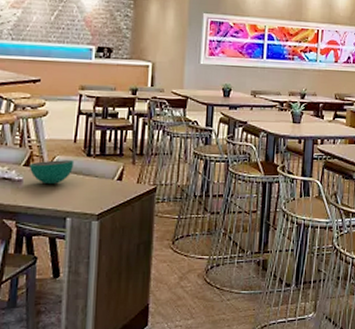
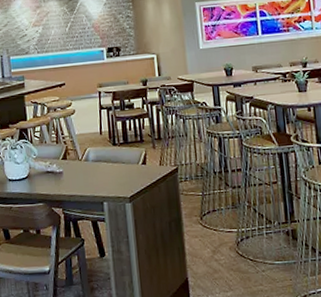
bowl: present [29,160,75,185] -> none [66,150,103,174]

